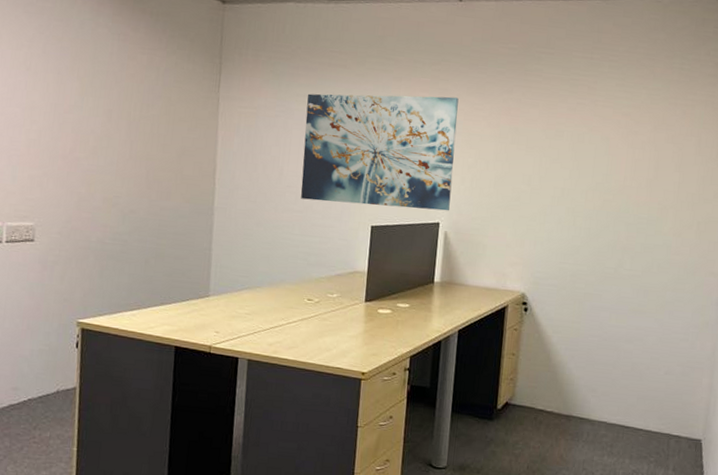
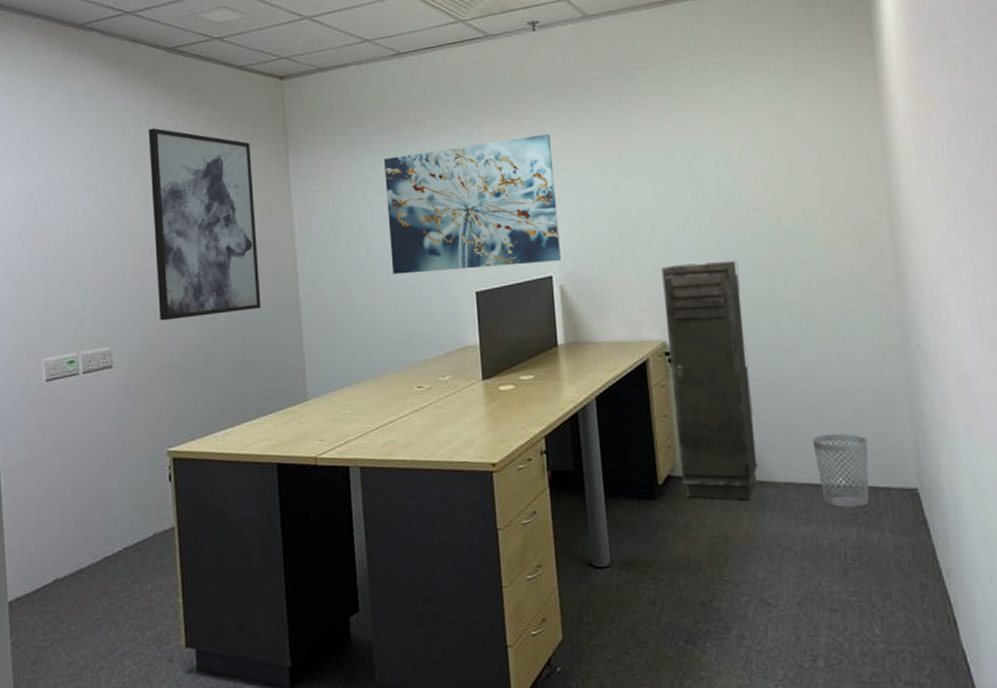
wall art: none [83,27,187,210] -> present [149,128,261,321]
storage cabinet: none [516,230,597,431] -> present [661,260,758,500]
wastebasket: none [626,387,671,449] -> present [812,433,870,508]

